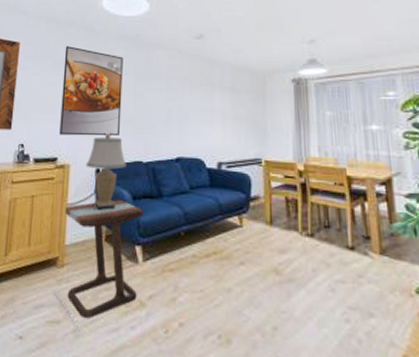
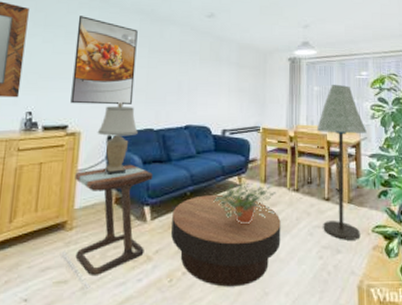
coffee table: none [165,235,294,347] -> present [171,194,281,287]
potted plant: none [211,221,285,274] -> present [213,181,276,225]
floor lamp: none [332,109,401,302] -> present [316,85,367,240]

